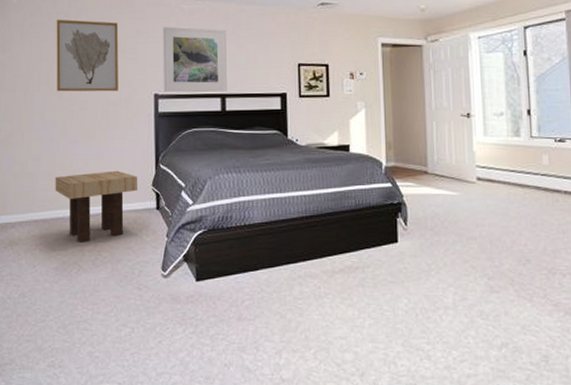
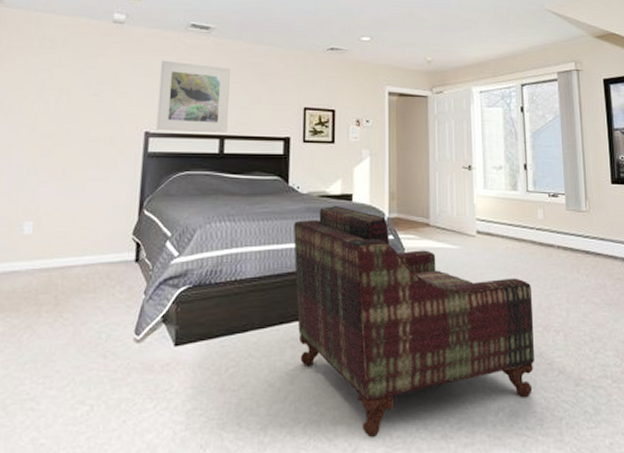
side table: present [55,170,138,242] -> none [13,216,117,301]
wall art: present [56,19,118,92] -> none [29,43,111,127]
armchair: none [295,157,540,365] -> present [294,206,535,438]

